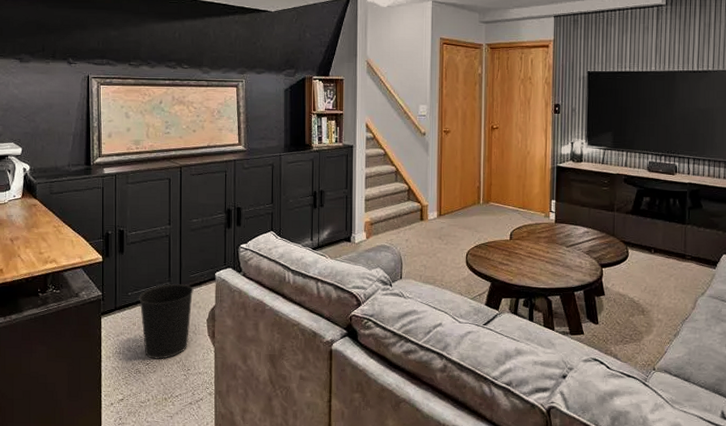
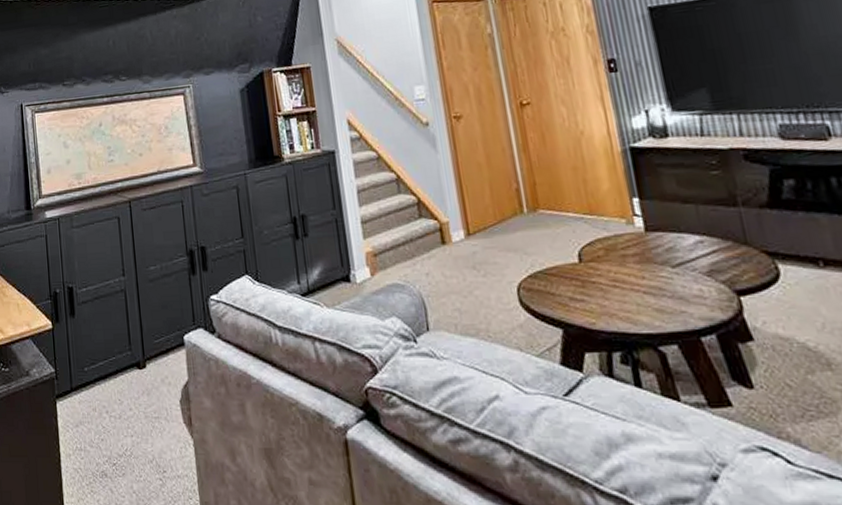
wastebasket: present [138,284,194,360] -> none [96,353,161,459]

